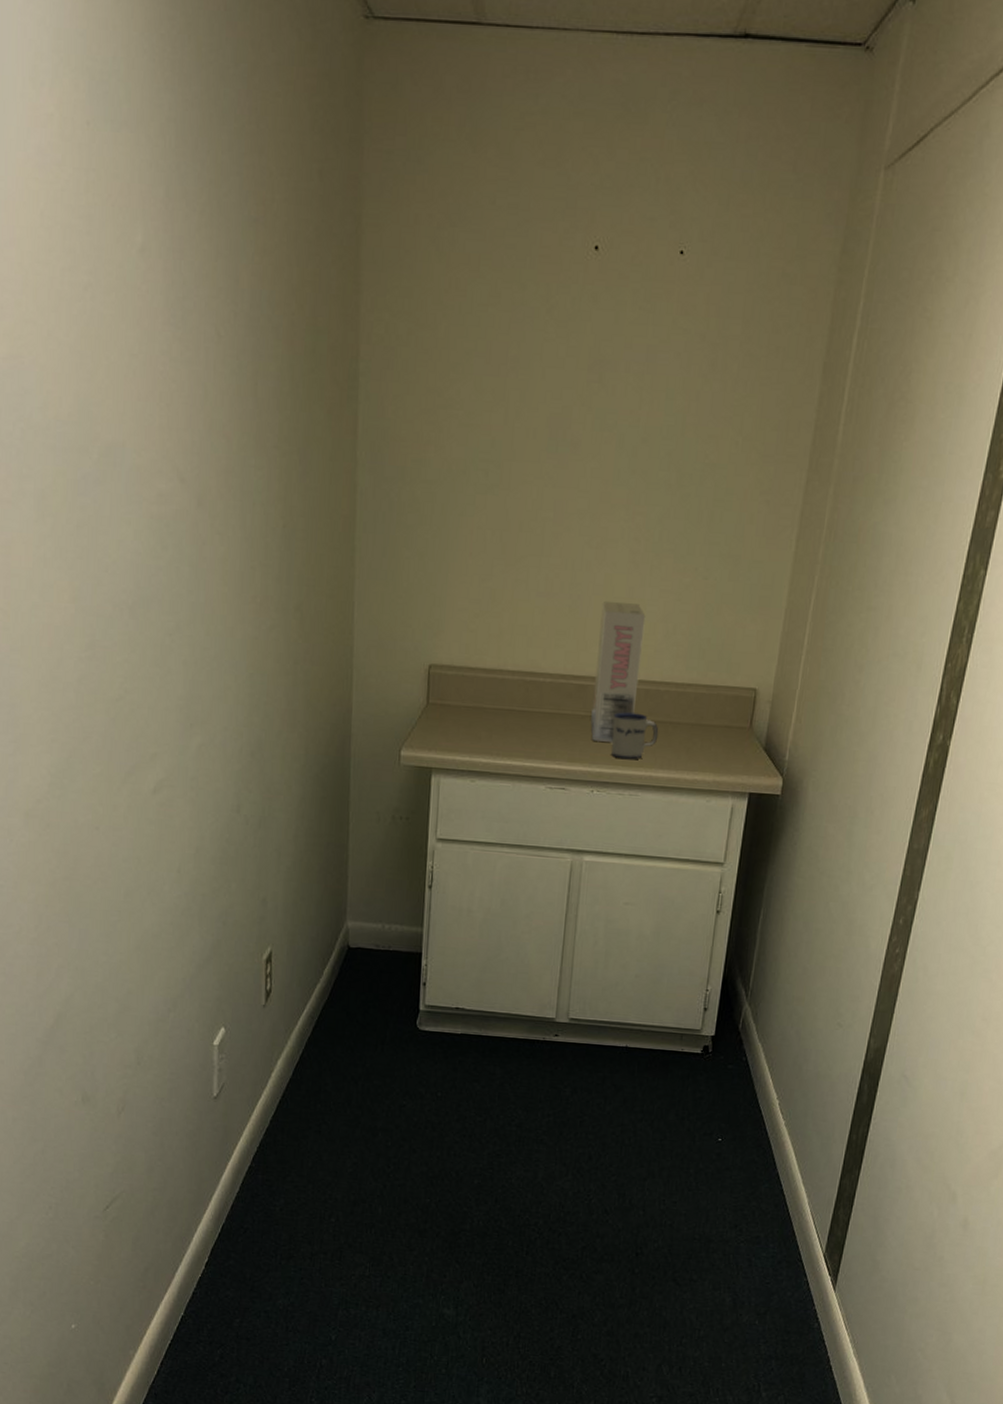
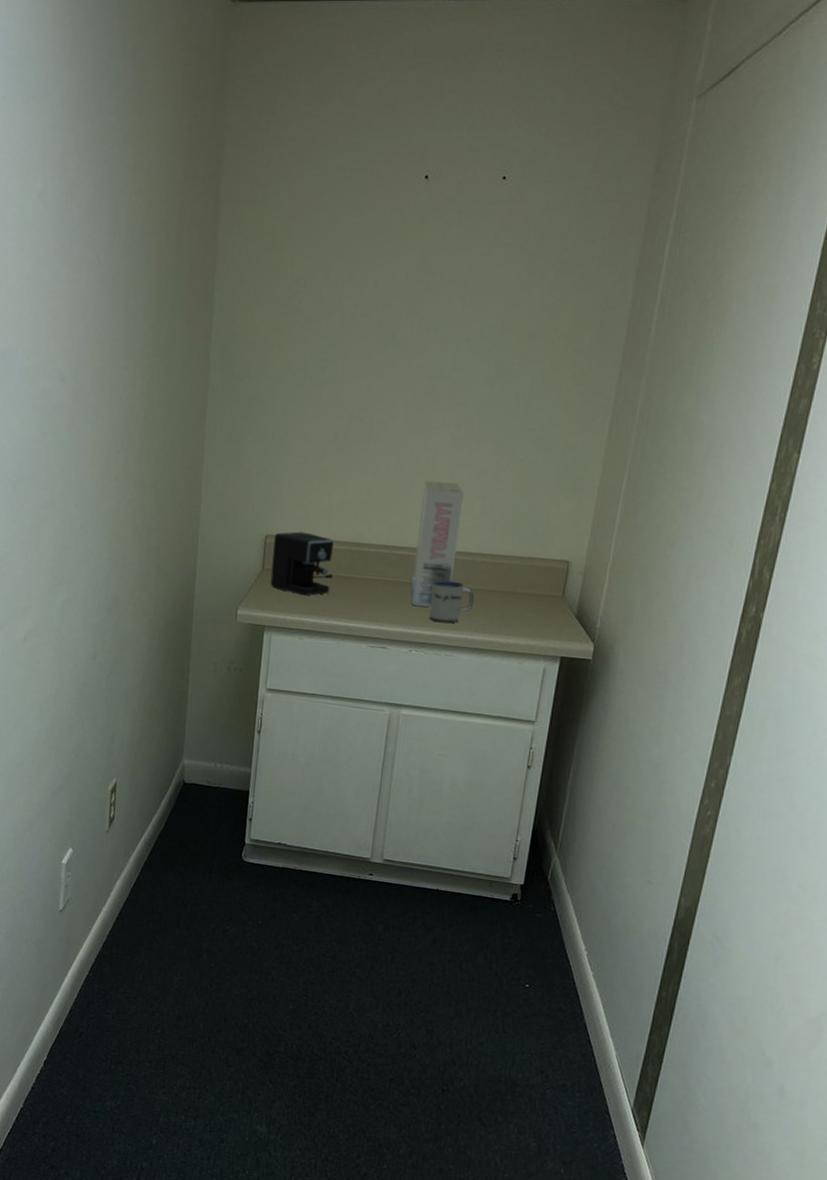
coffee maker: none [436,660,505,734] -> present [270,531,334,596]

